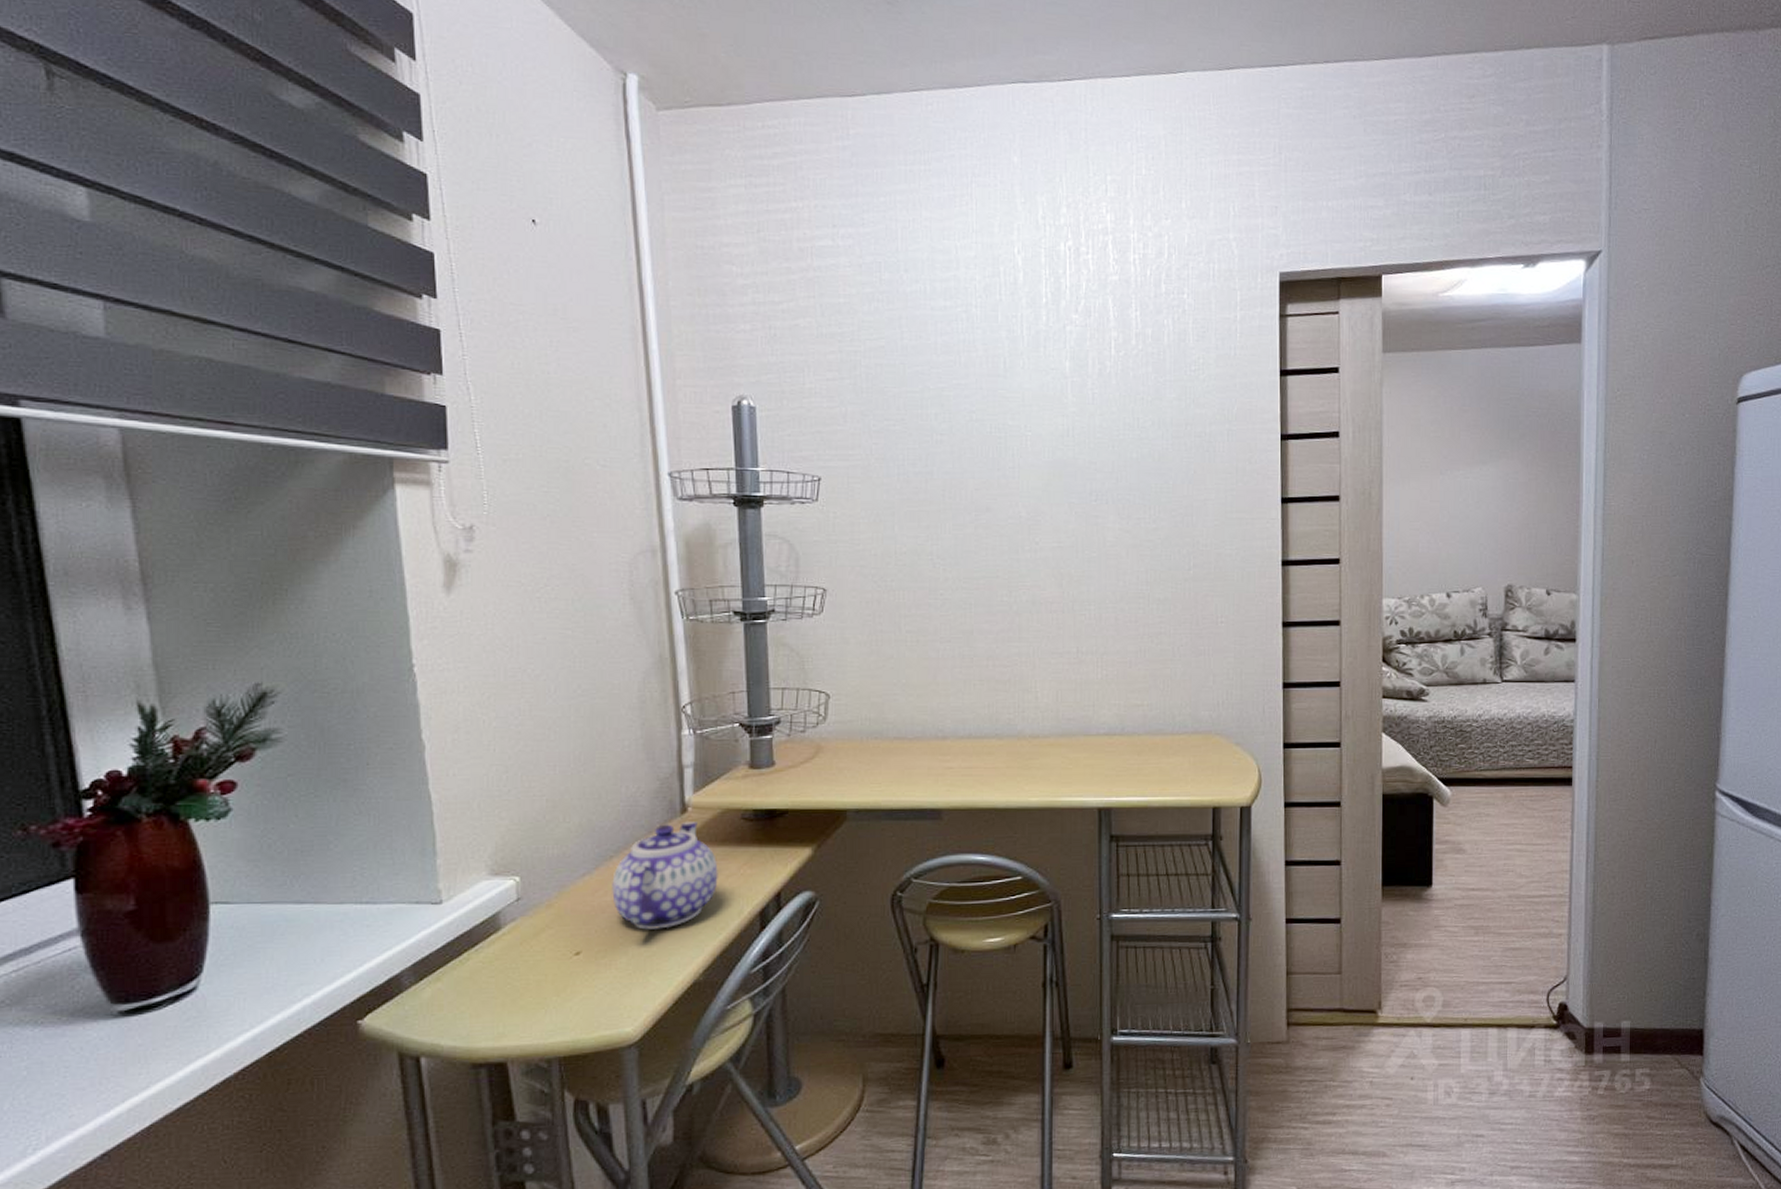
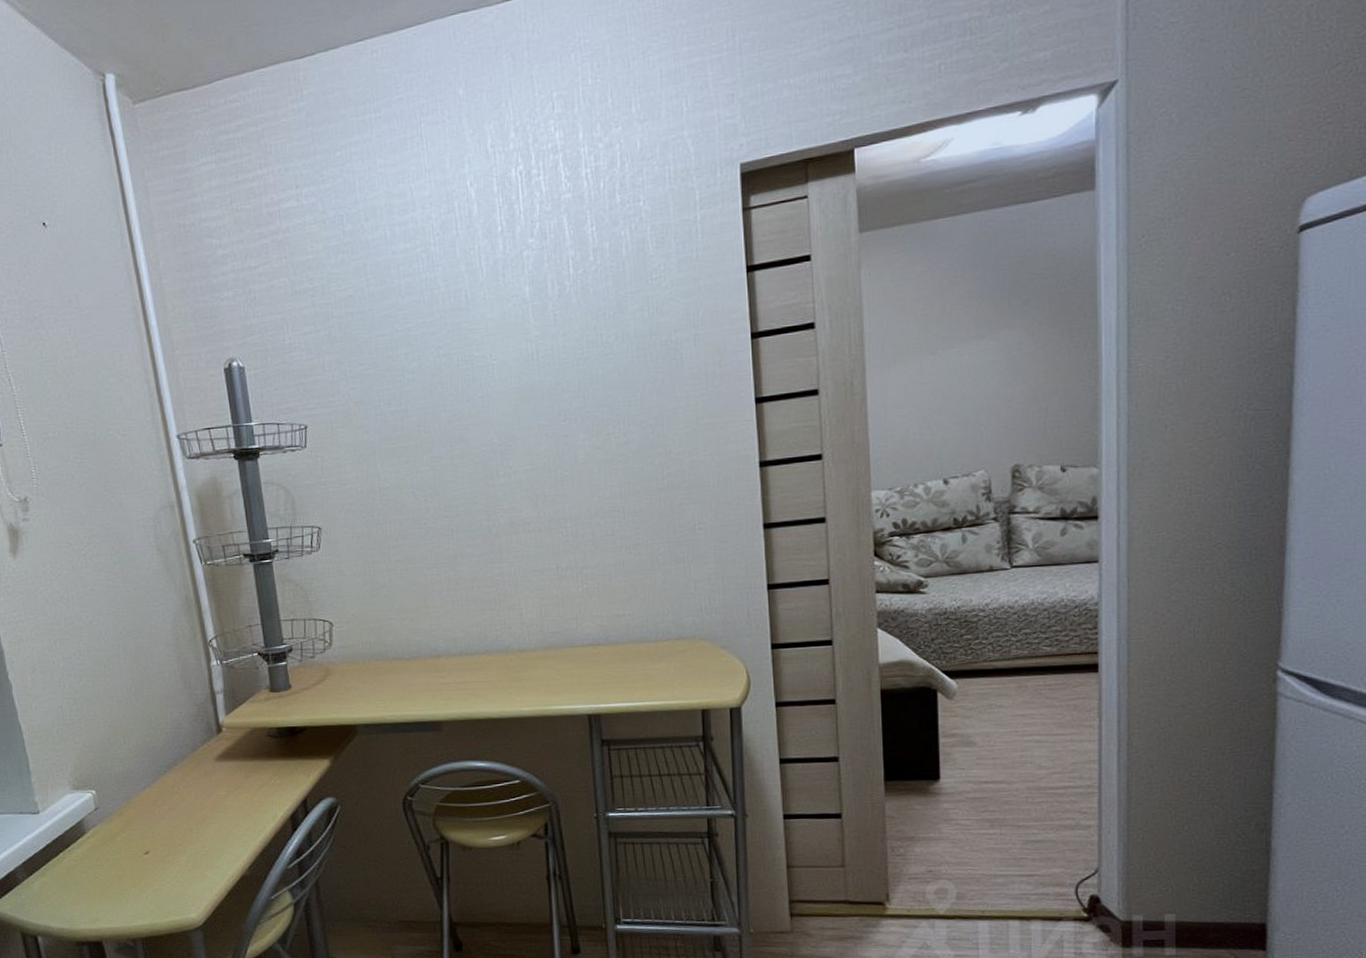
teapot: present [612,822,718,930] -> none [167,740,254,833]

